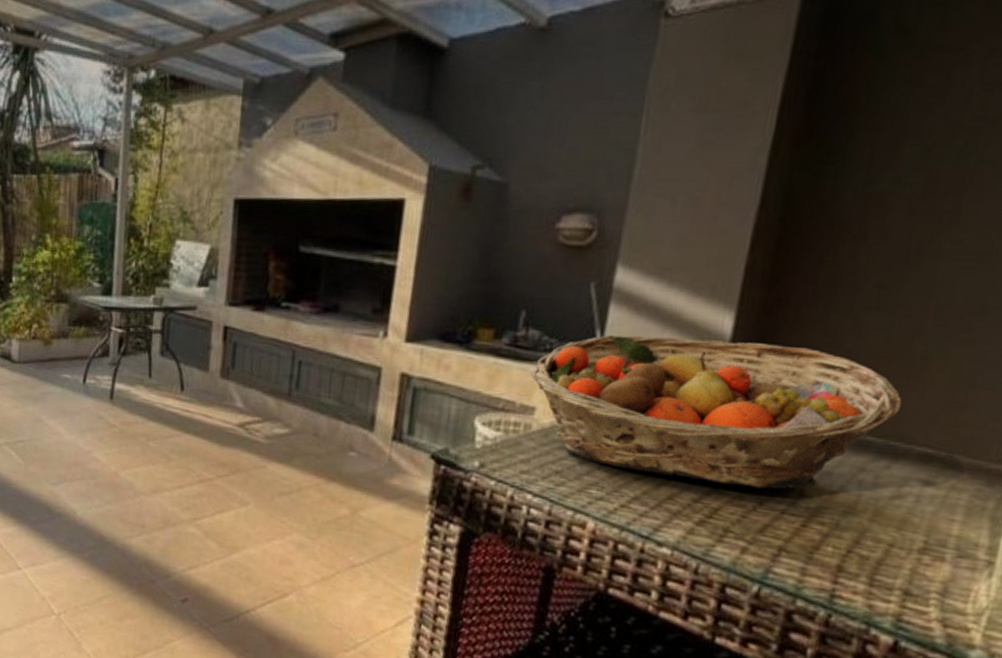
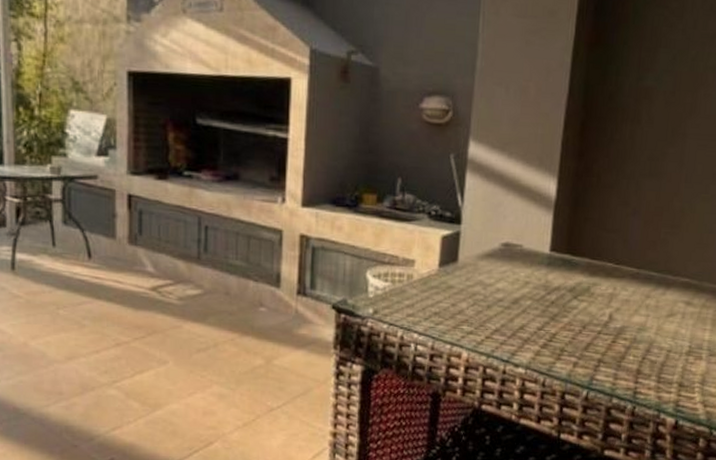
fruit basket: present [531,335,903,489] -> none [410,198,670,316]

